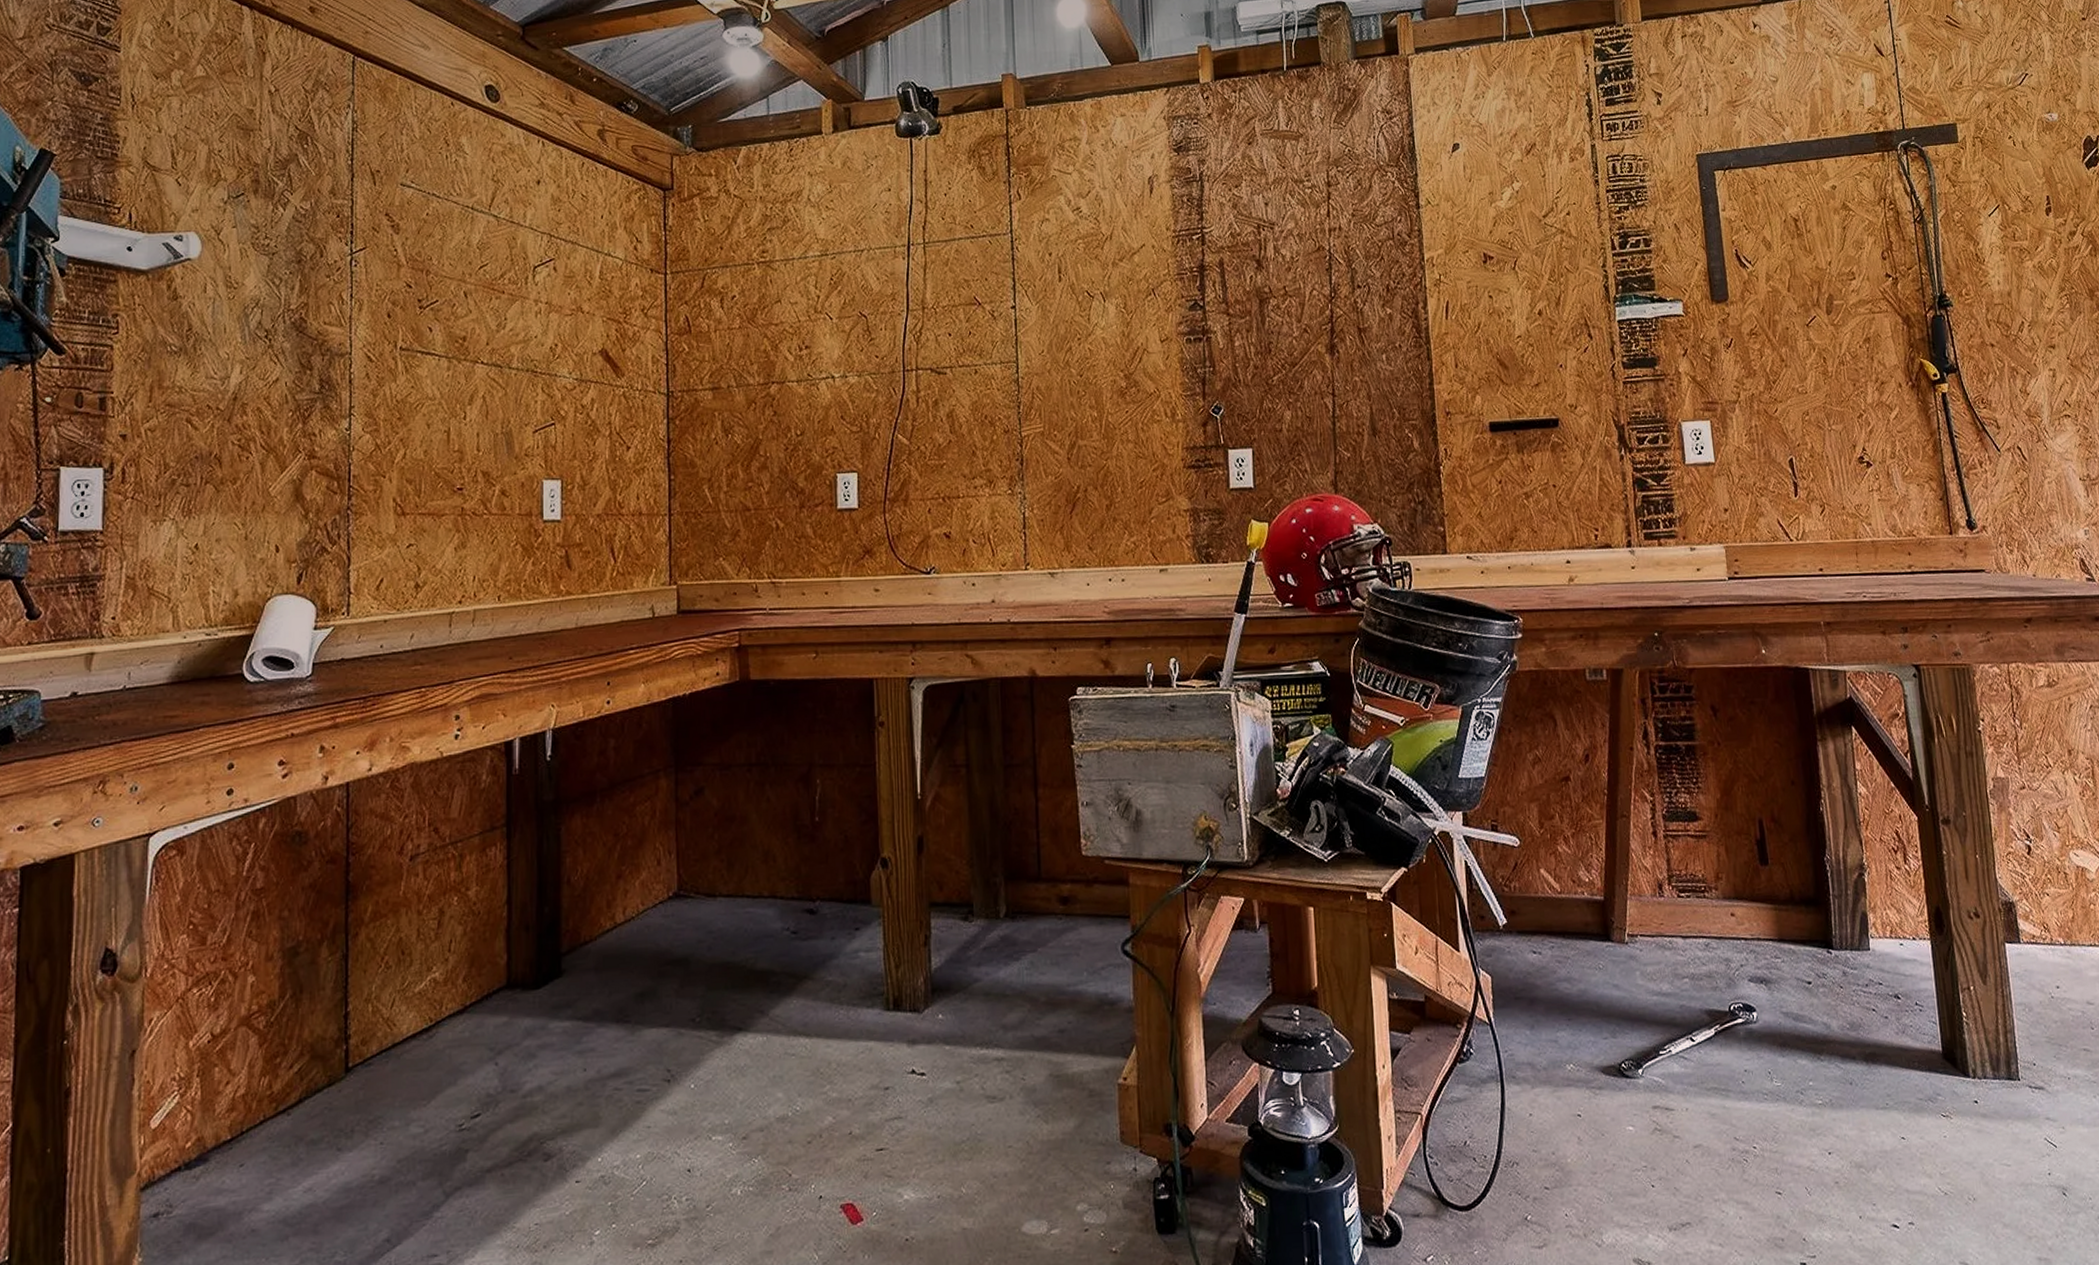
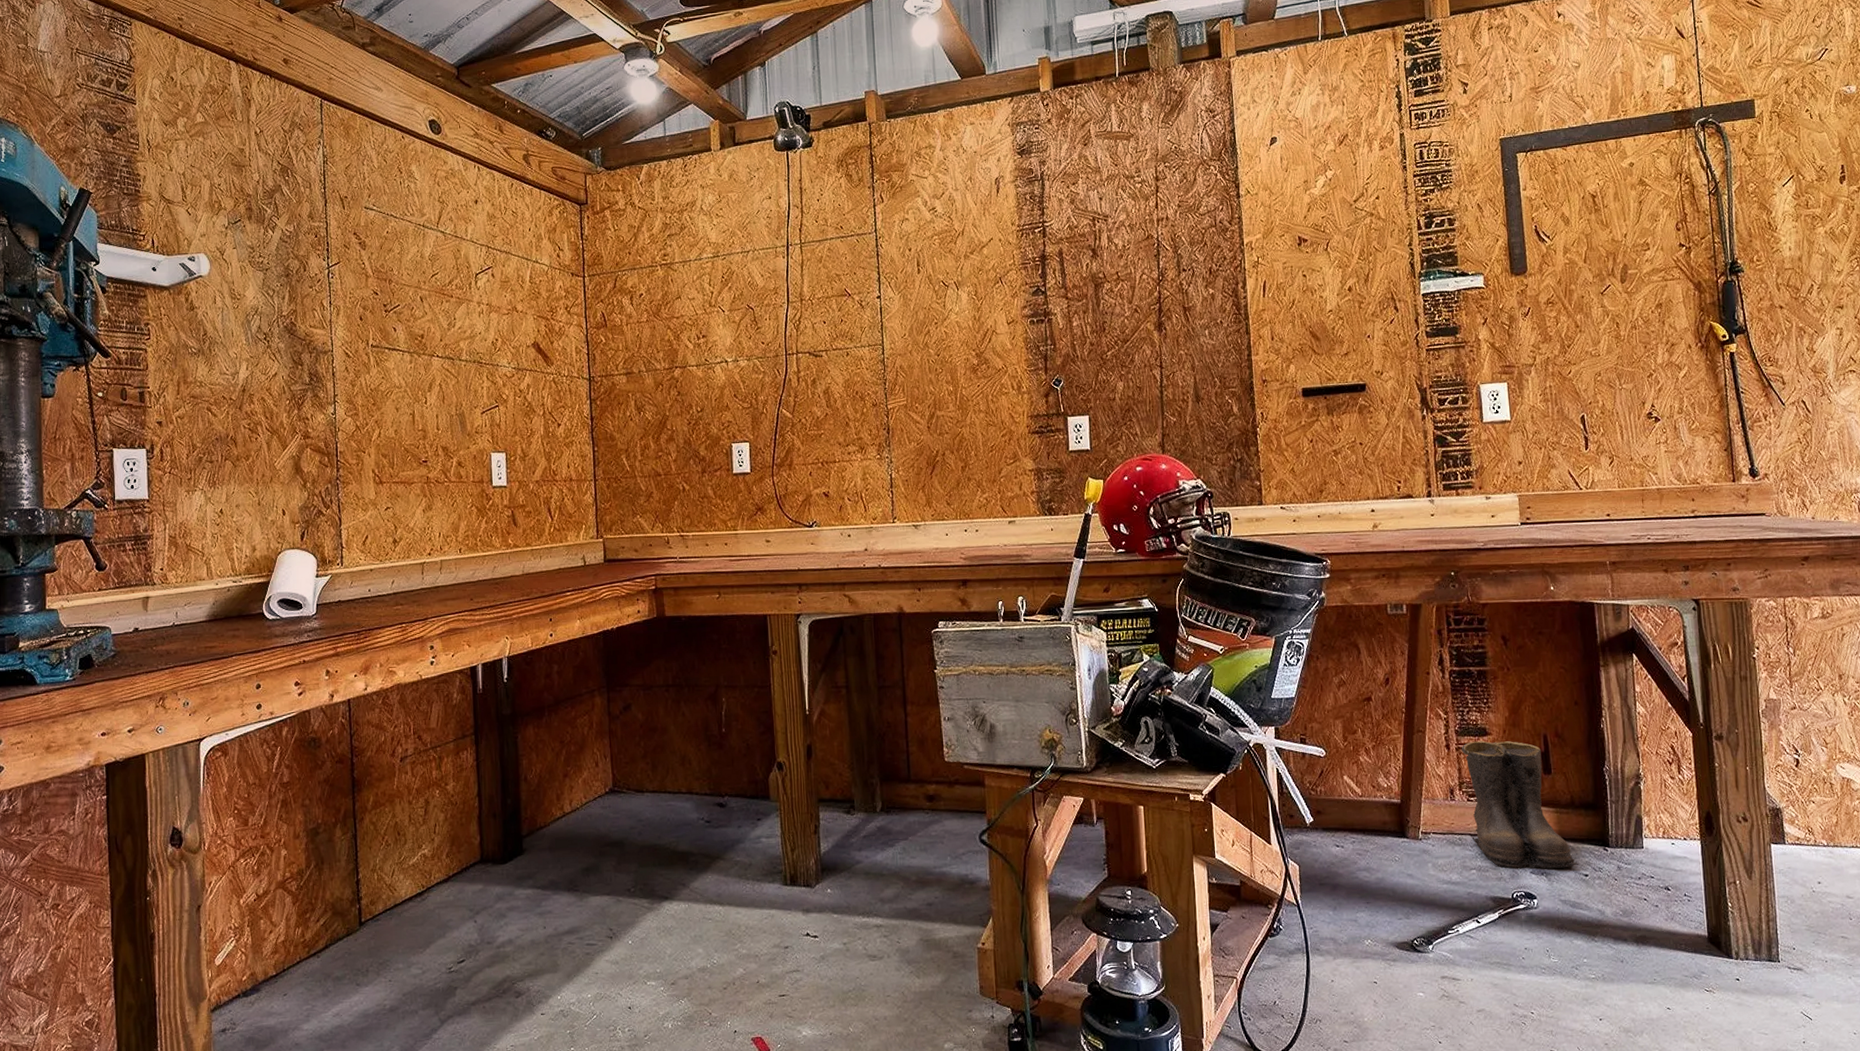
boots: none [1669,826,1801,976] -> present [1461,740,1579,869]

